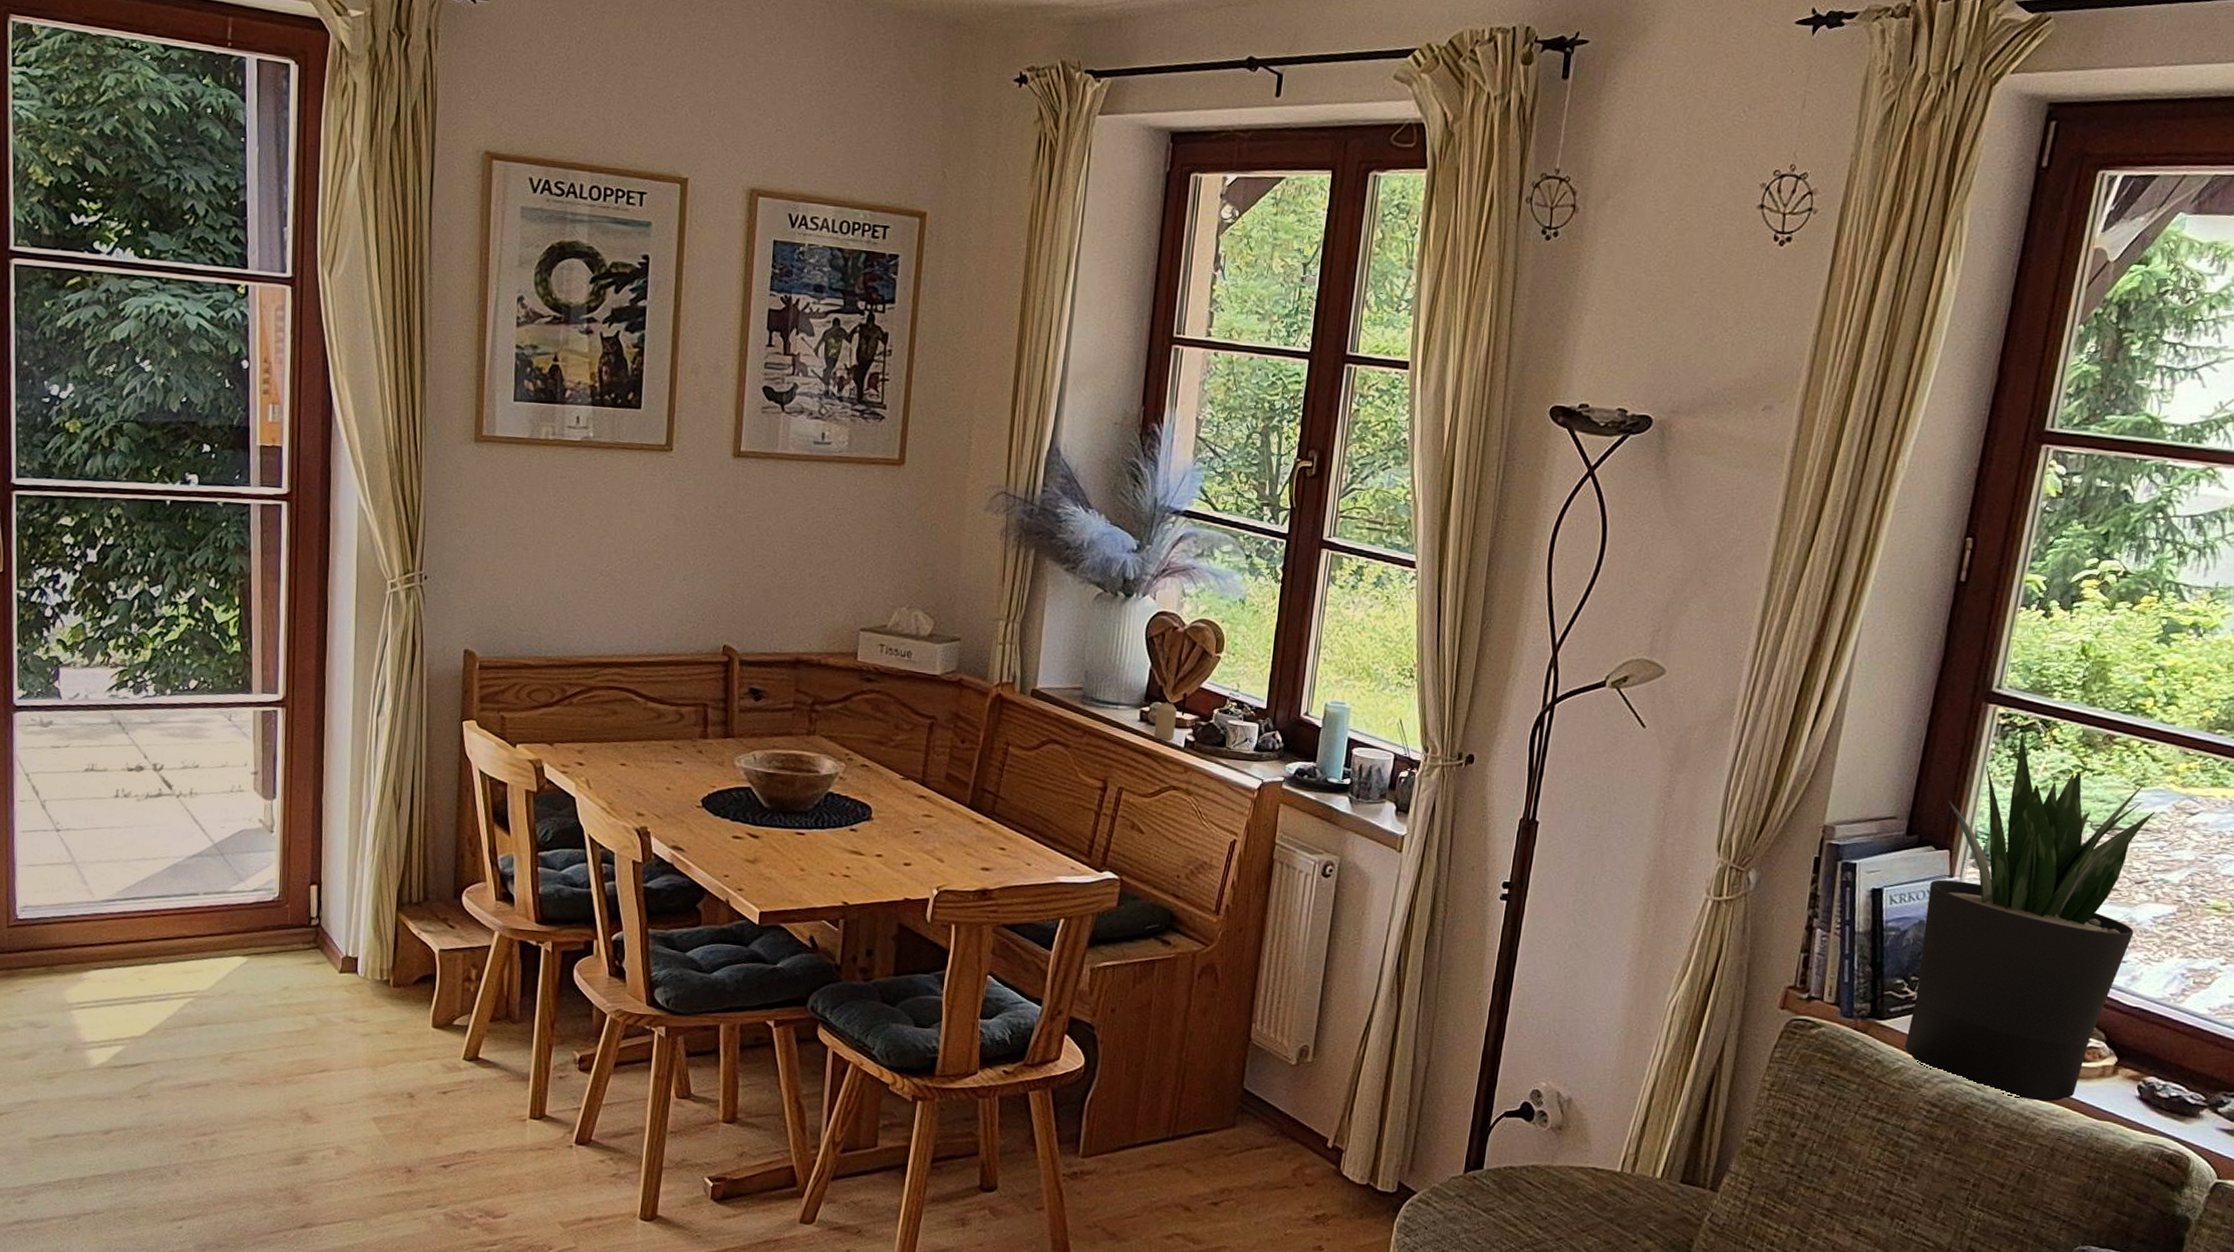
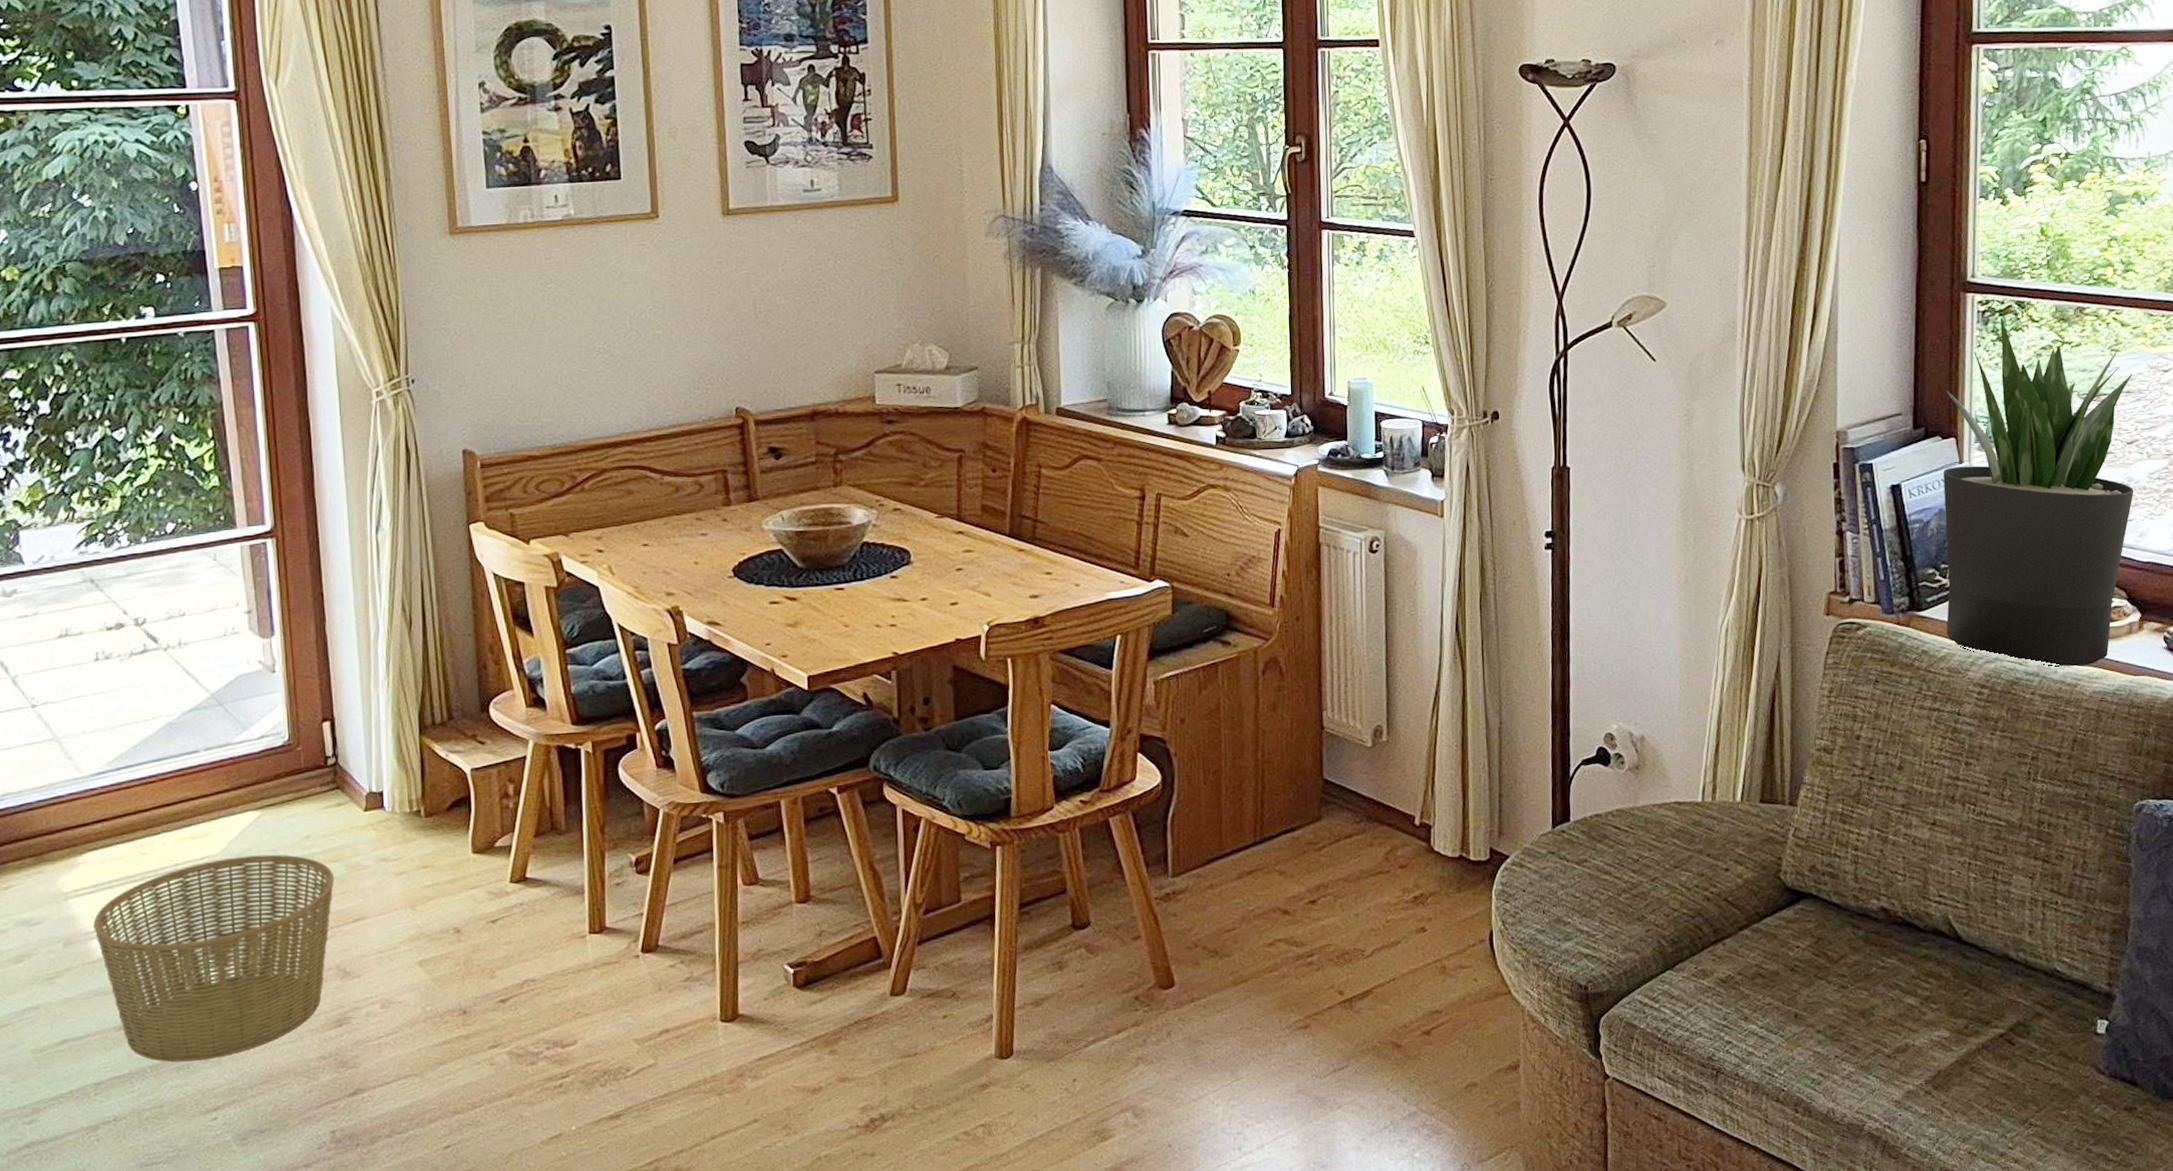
basket: none [91,995,307,1174] -> present [93,854,335,1062]
candle: present [1154,702,1177,741] -> none [1183,401,1205,440]

